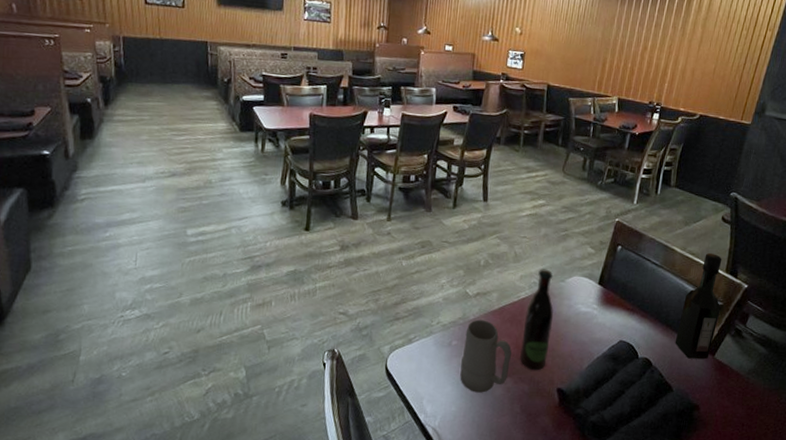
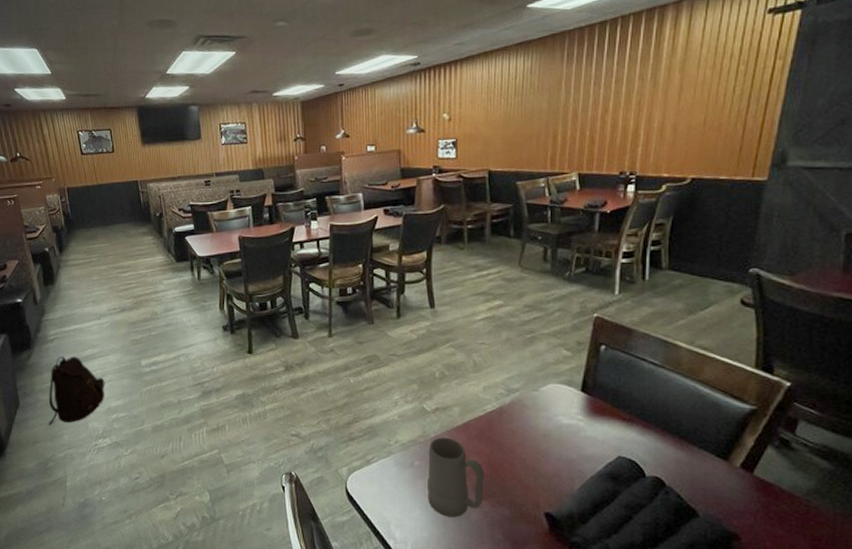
backpack: none [65,218,142,294] -> present [48,356,105,425]
bottle: present [519,269,554,371] -> none [493,377,530,493]
bottle: present [675,253,722,360] -> none [693,346,754,478]

